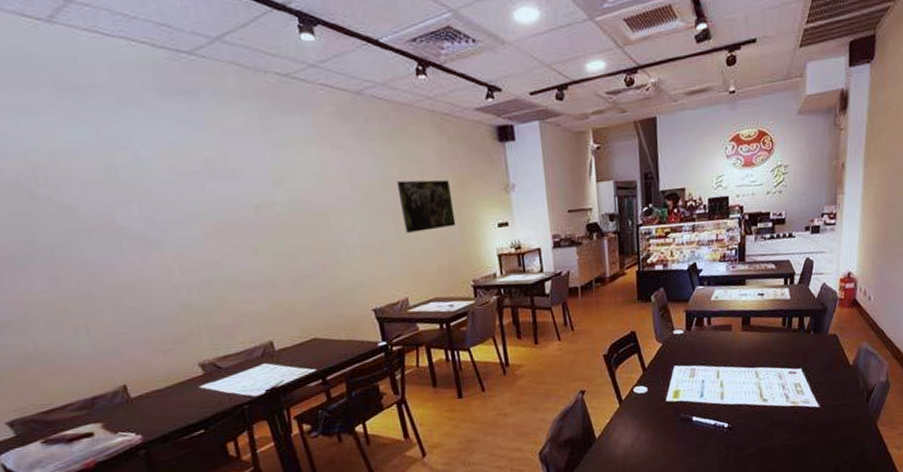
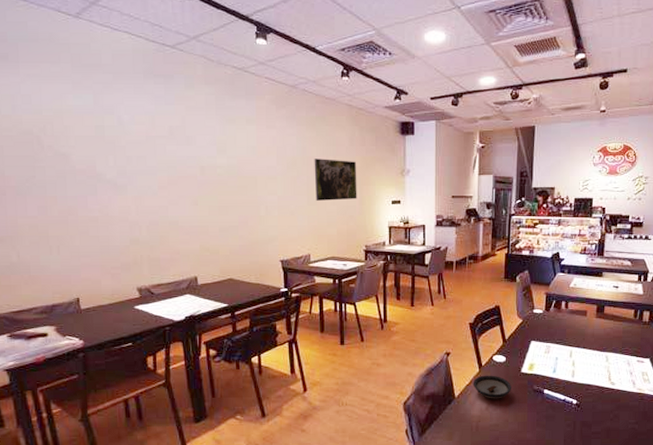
saucer: none [614,408,657,435] -> present [473,375,511,399]

